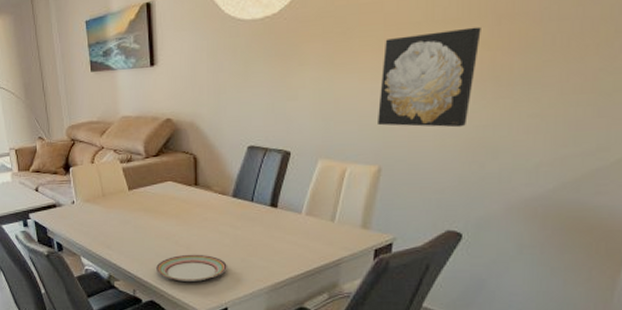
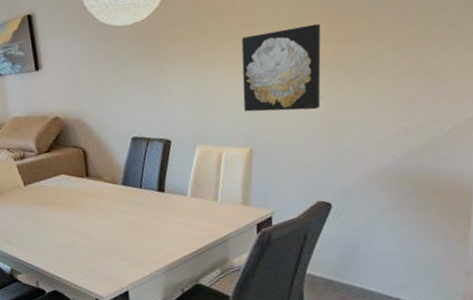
plate: present [155,254,227,282] -> none [55,241,124,270]

